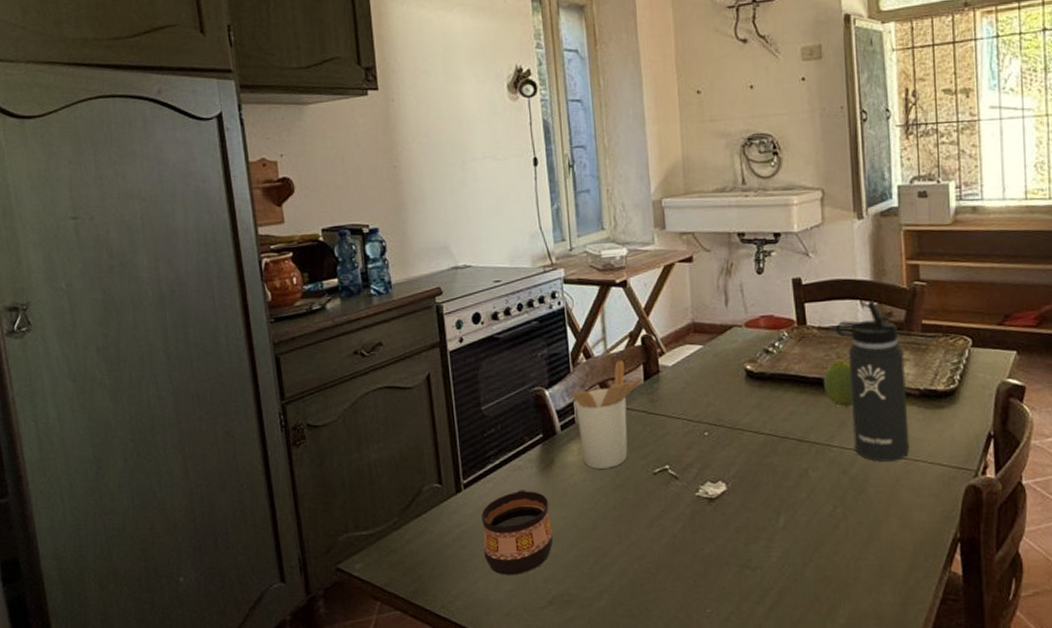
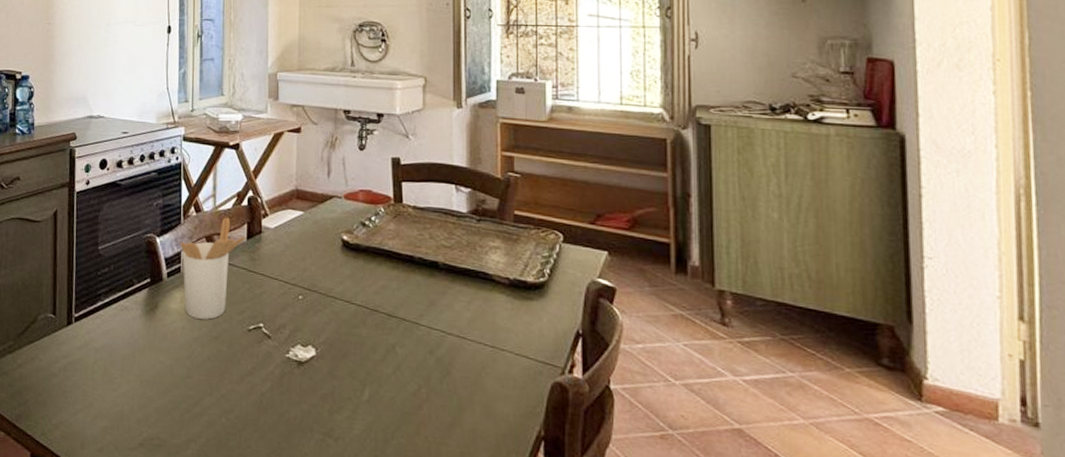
cup: present [481,490,553,575] -> none [86,330,150,412]
fruit: present [823,359,853,408] -> none [415,240,443,289]
thermos bottle: present [835,300,910,462] -> none [430,186,497,348]

